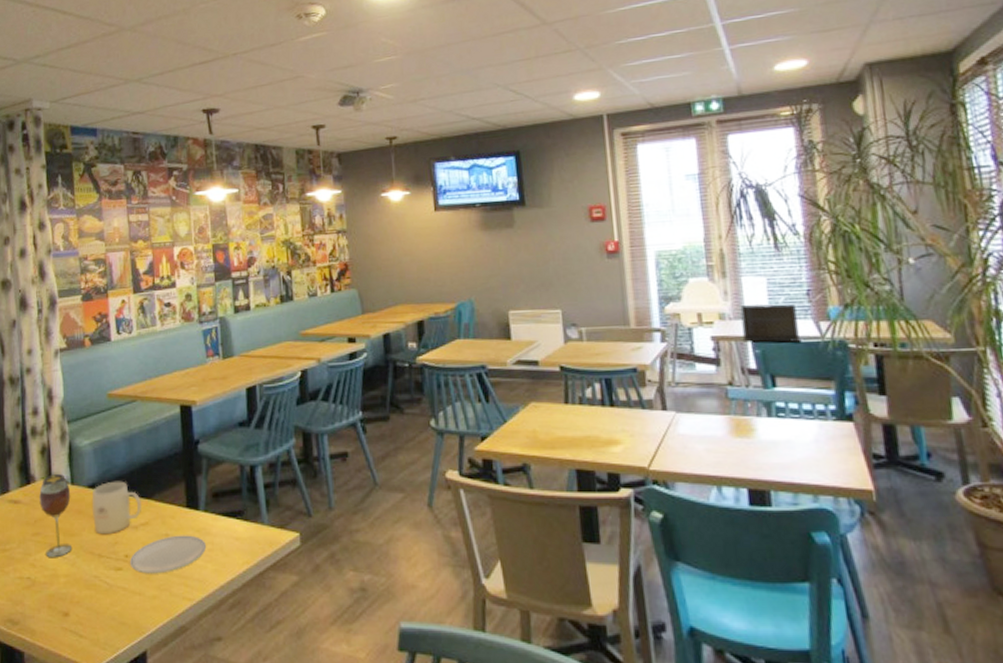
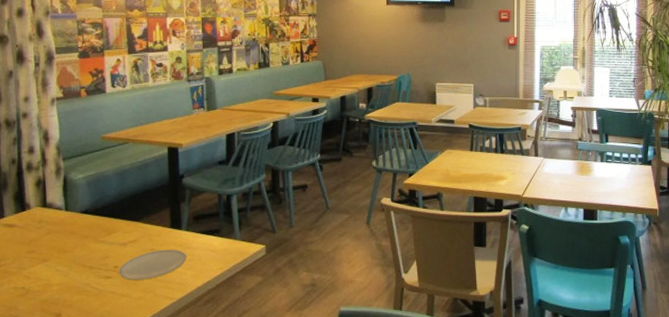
wineglass: present [39,474,73,557] -> none [34,202,66,270]
mug: present [91,481,141,535] -> none [84,207,130,251]
laptop: present [740,303,802,343] -> none [591,87,627,113]

